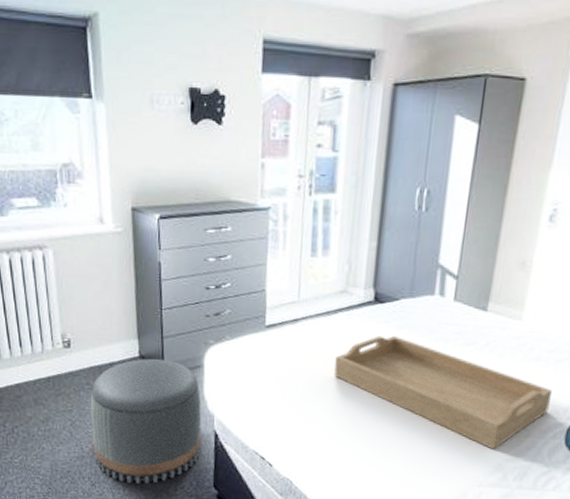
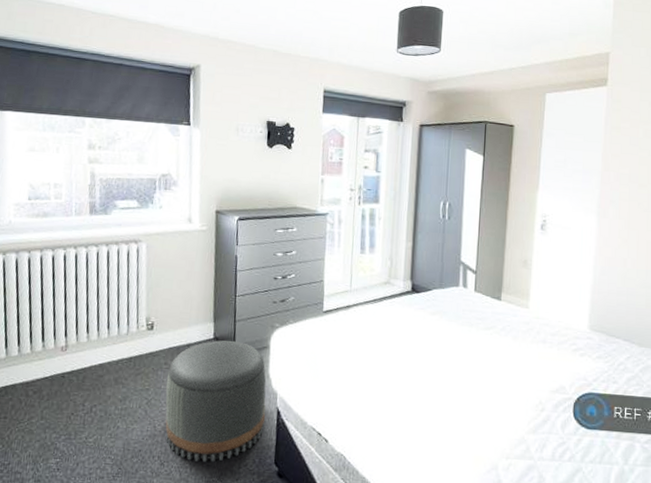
serving tray: present [334,335,552,450] -> none [380,320,558,423]

